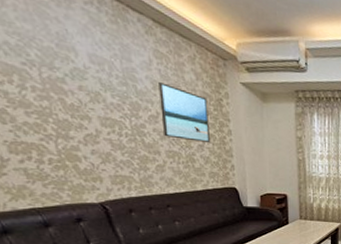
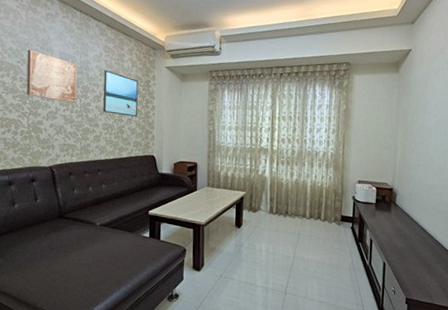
wall art: none [35,46,124,123] -> present [26,49,78,103]

